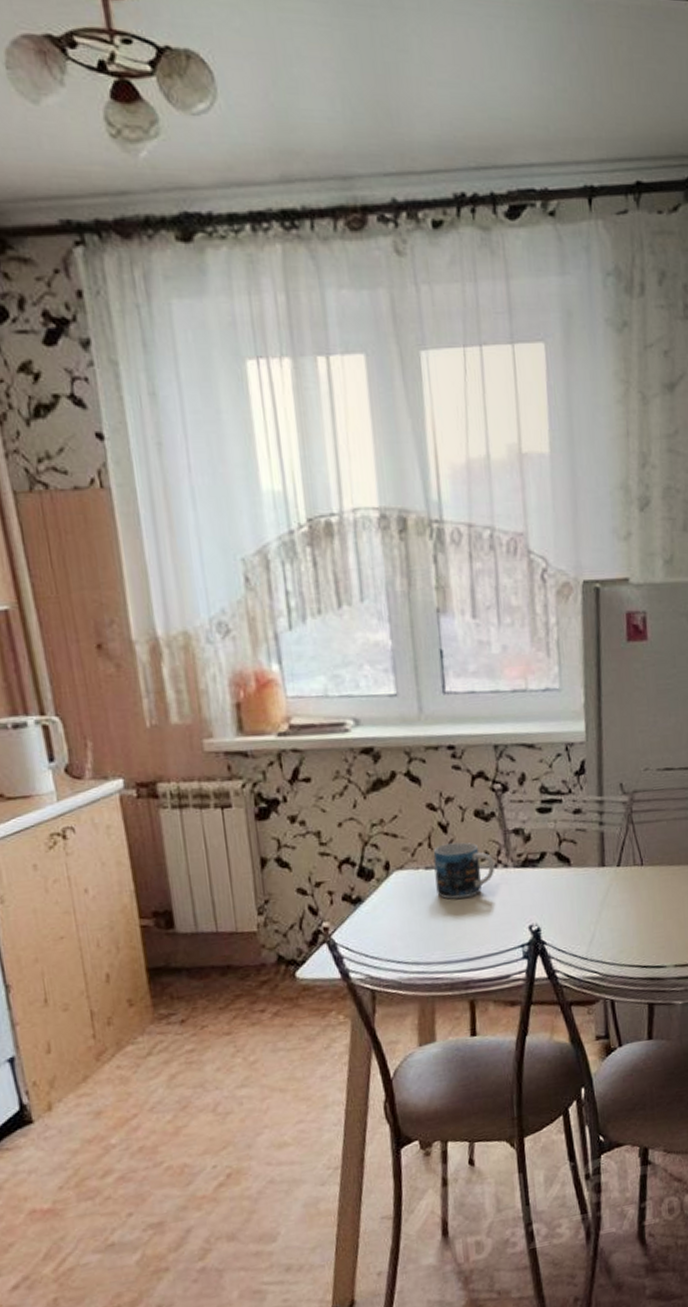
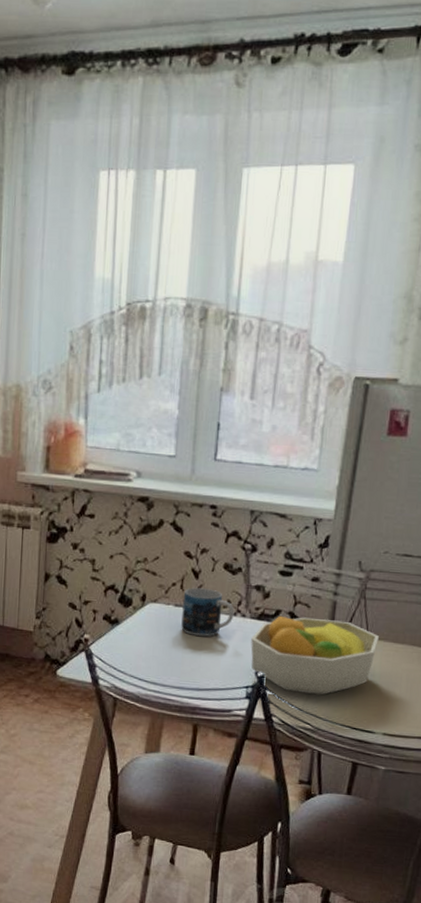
fruit bowl: none [518,852,654,941] -> present [251,615,379,696]

